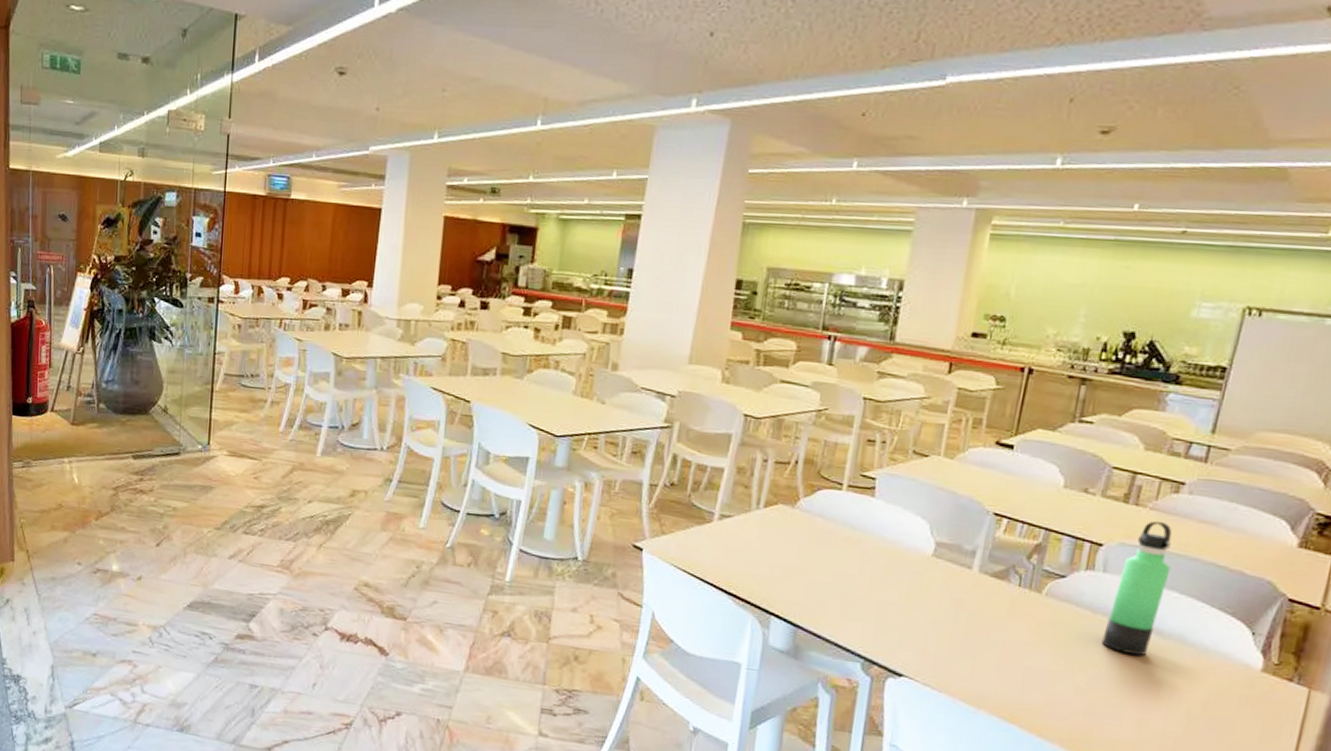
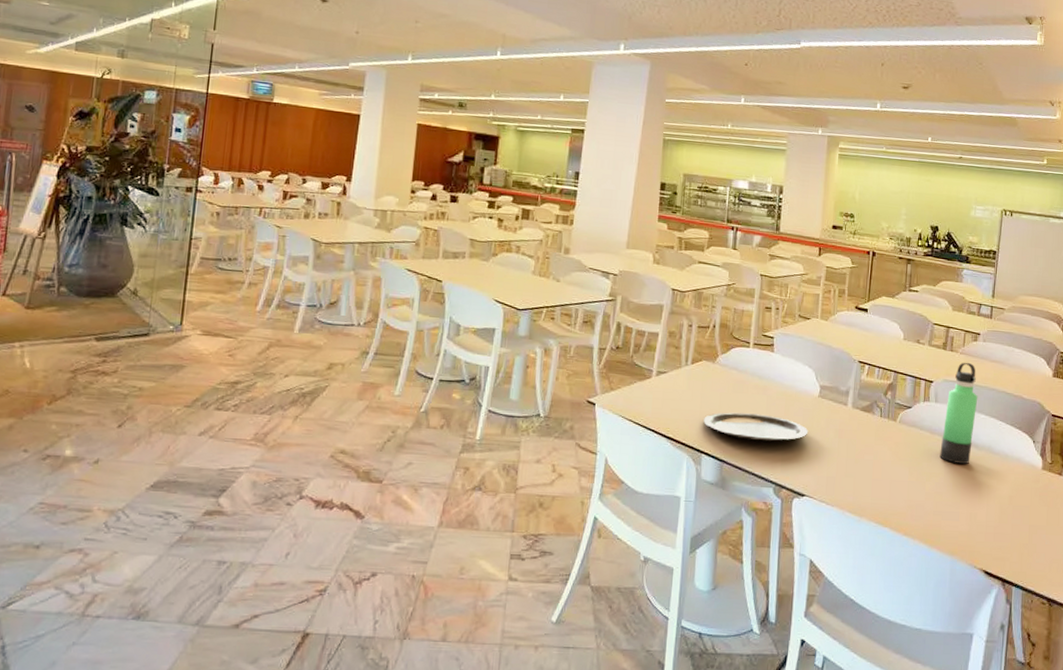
plate: none [775,568,915,608] -> present [704,412,809,442]

